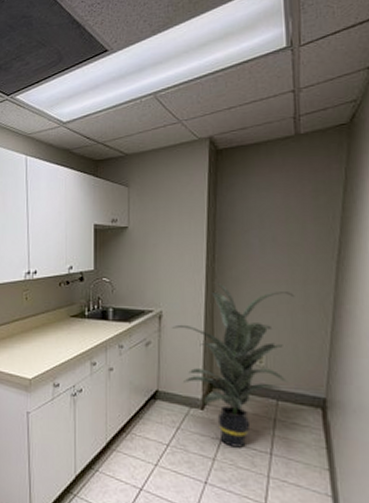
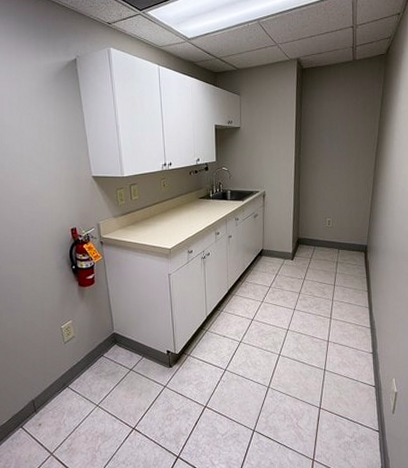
indoor plant: present [172,282,295,448] -> none [272,169,350,284]

